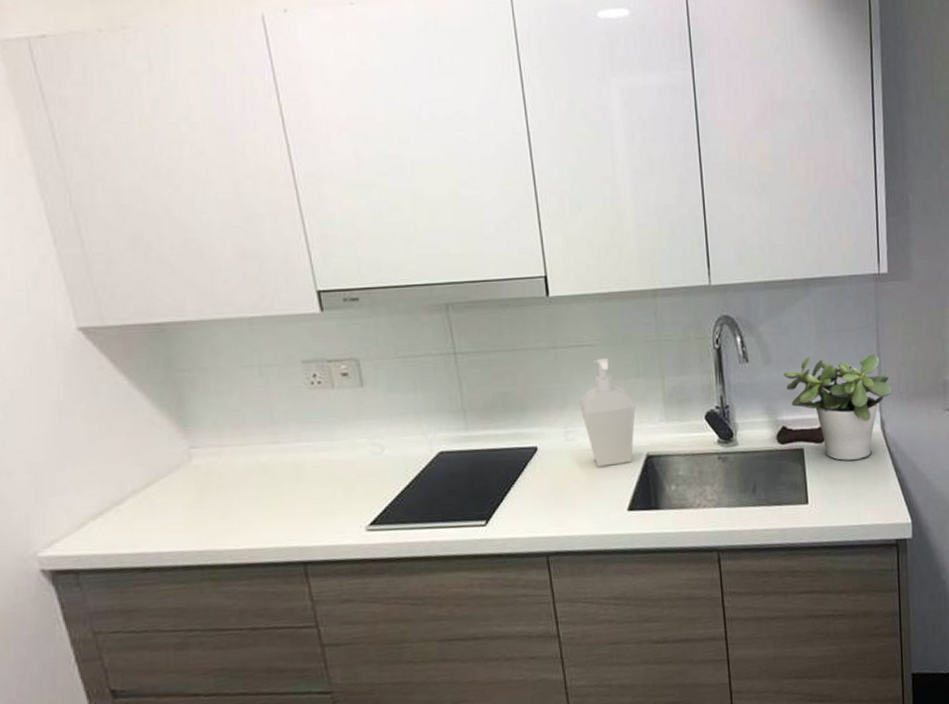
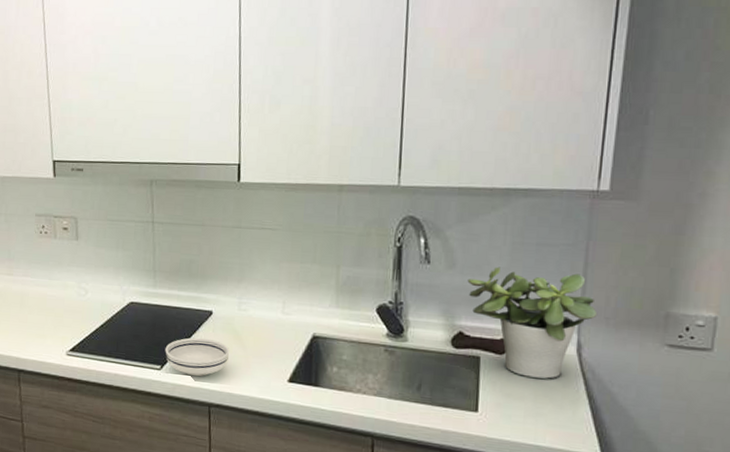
bowl: none [488,479,563,526] -> present [165,337,230,377]
soap bottle: present [579,357,636,468] -> none [255,241,308,340]

